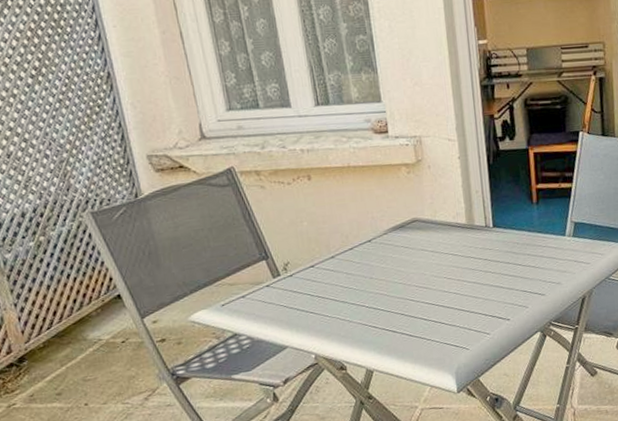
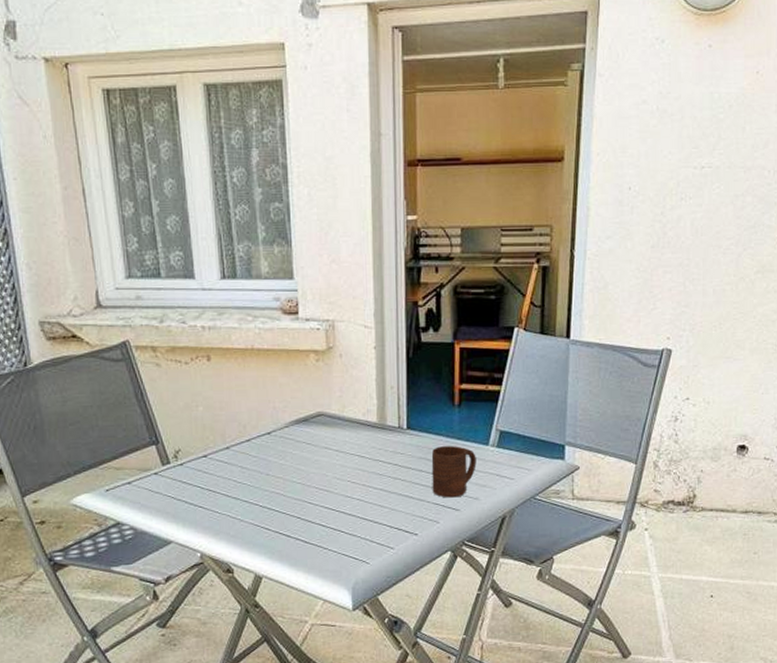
cup: none [516,238,557,285] -> present [431,446,476,498]

